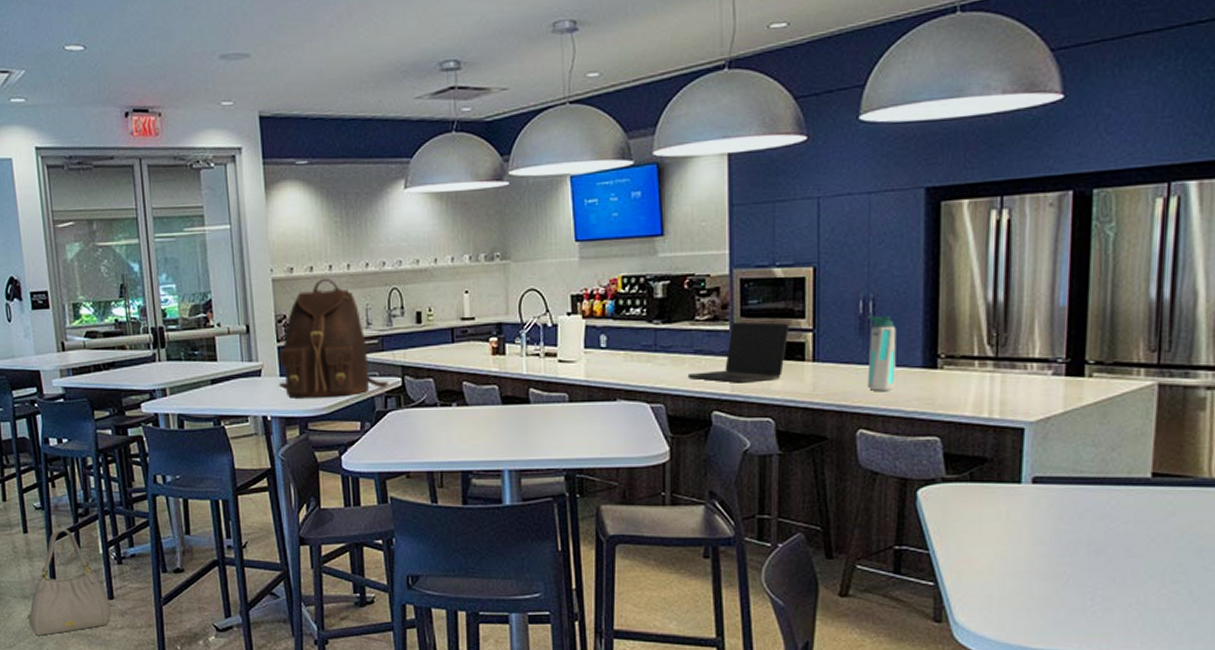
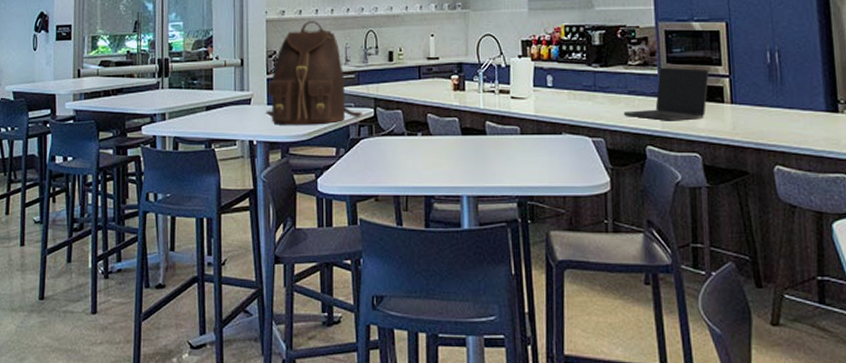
handbag: present [27,527,113,636] -> none [12,241,96,350]
water bottle: present [867,315,897,392] -> none [774,65,804,132]

